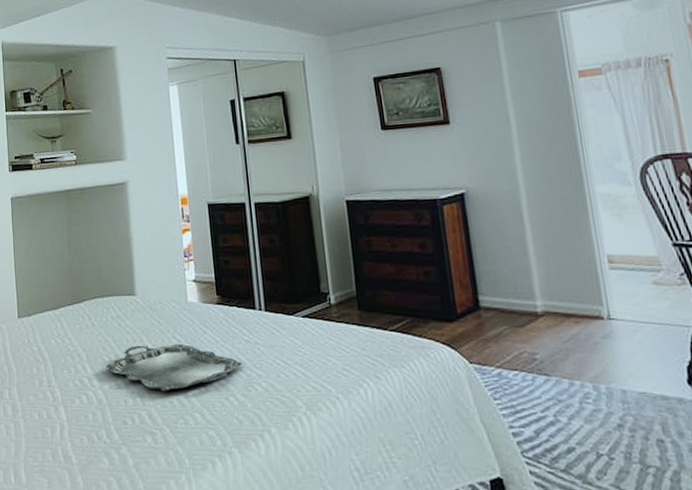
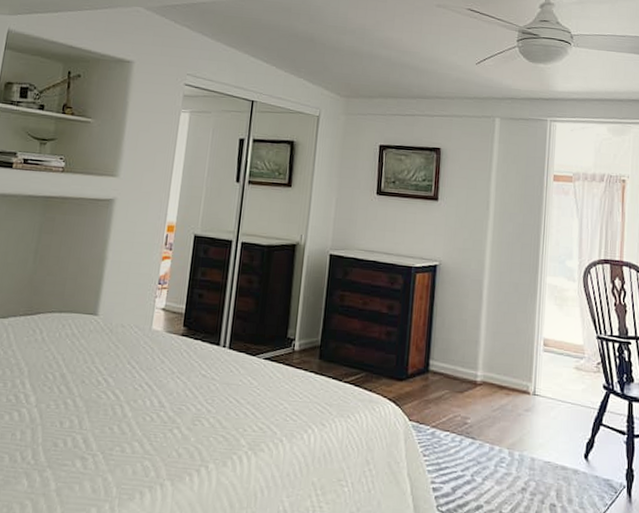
serving tray: present [105,343,242,392] -> none [47,366,194,417]

